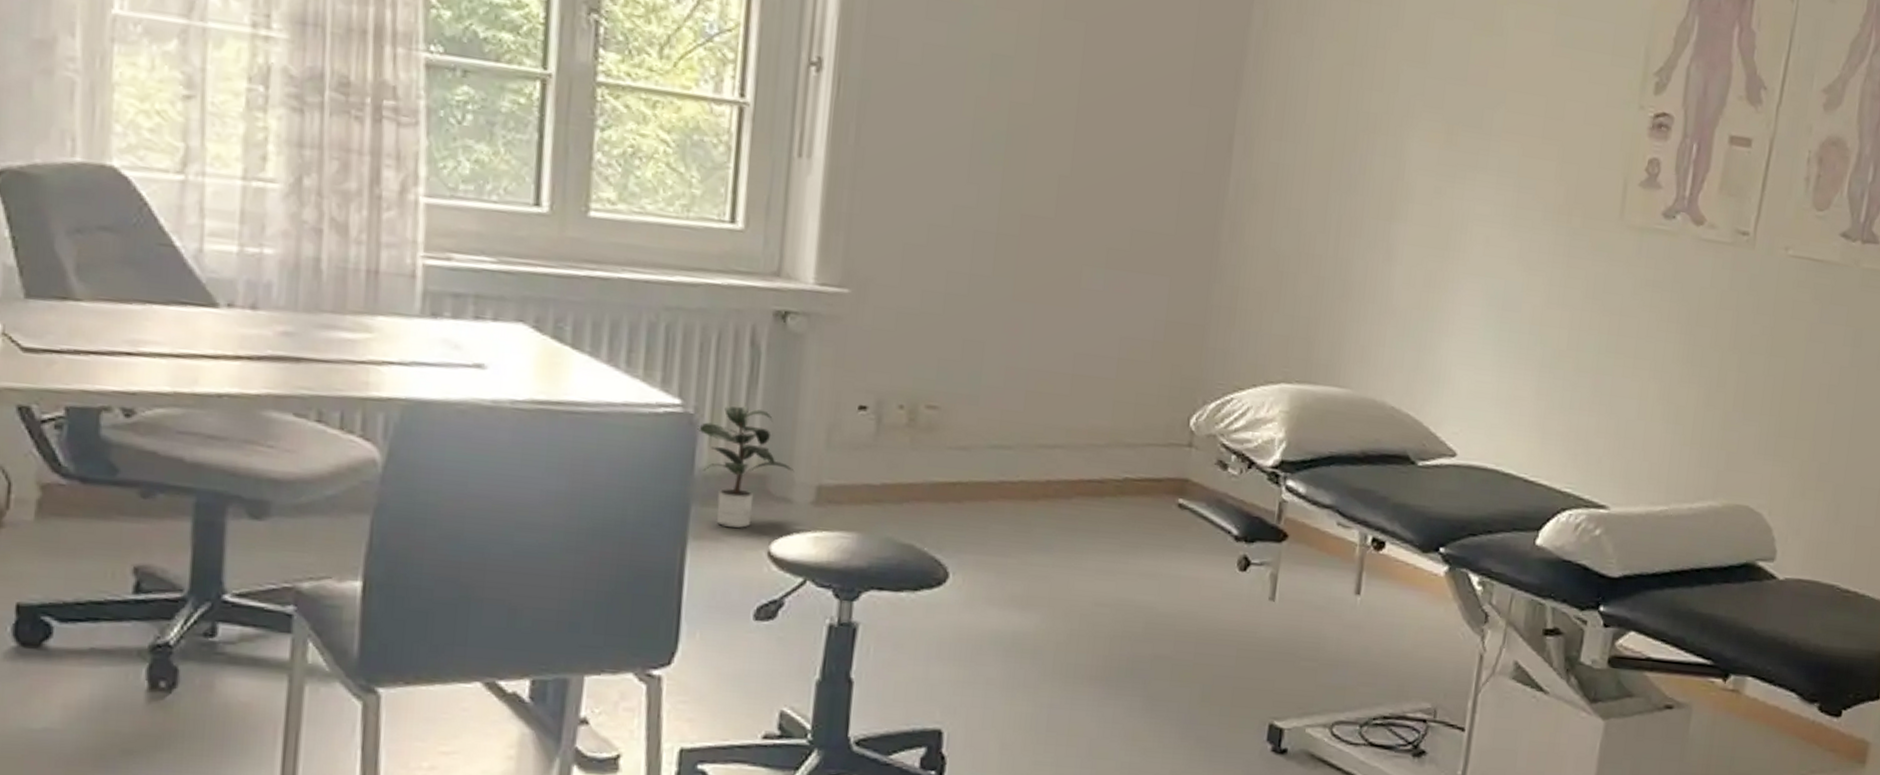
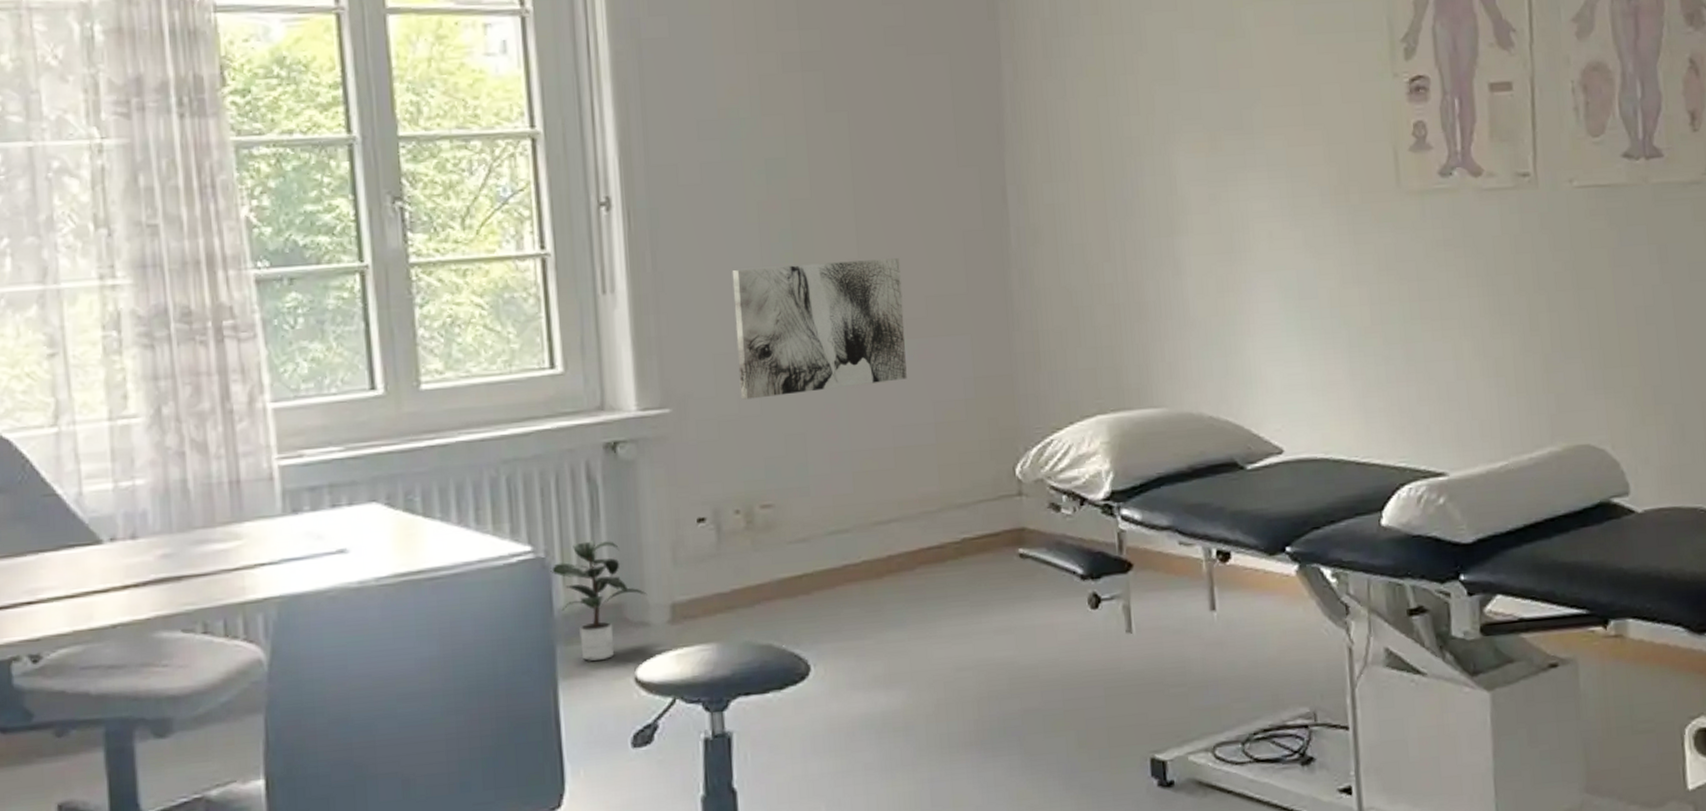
wall art: none [924,160,1112,309] -> present [732,258,907,400]

